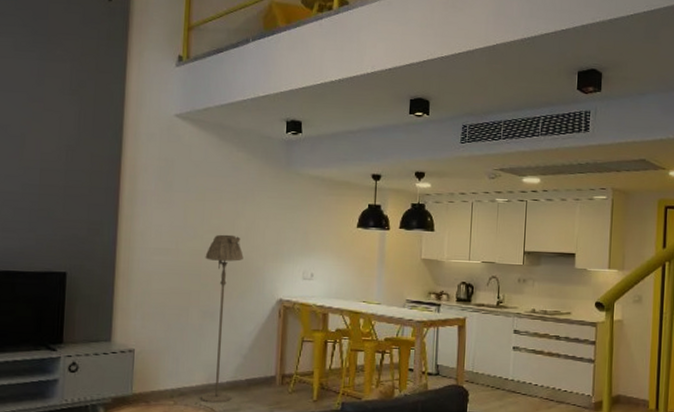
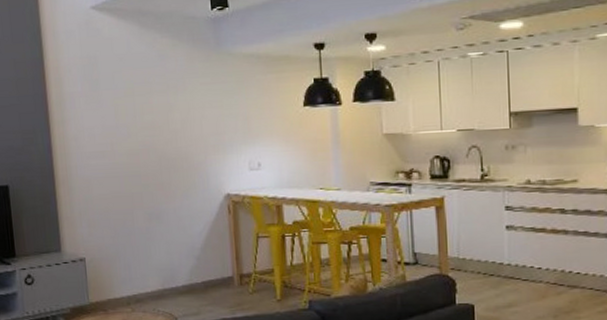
floor lamp: present [201,234,244,403] -> none [142,129,190,308]

